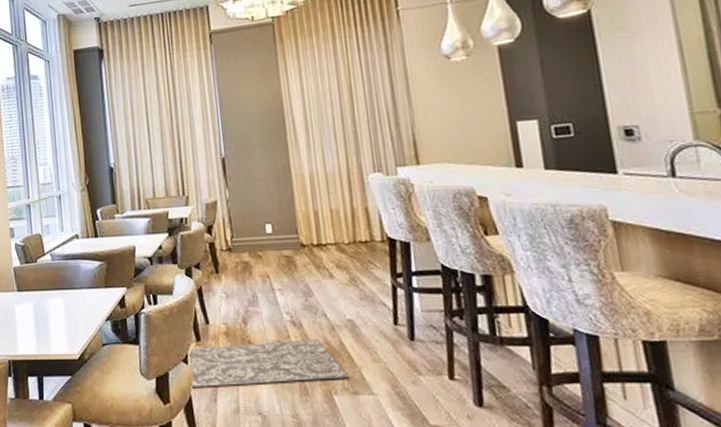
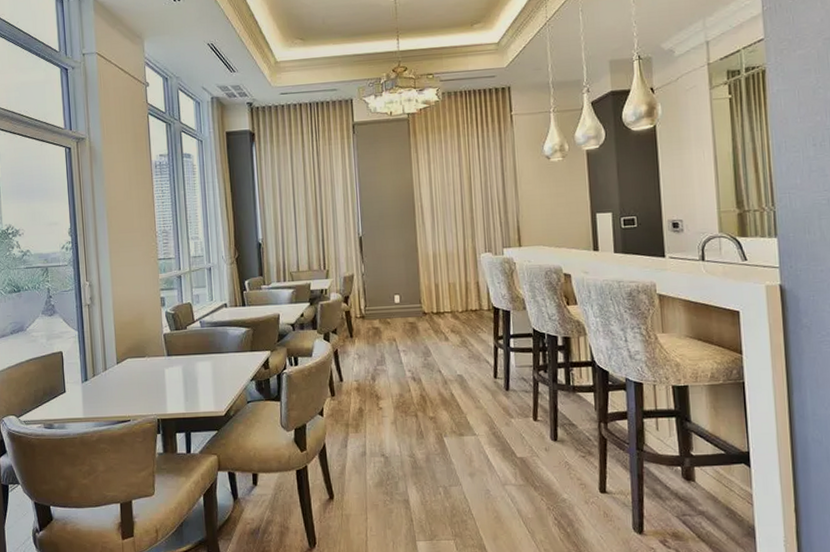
rug: present [189,339,349,389] -> none [324,392,457,437]

